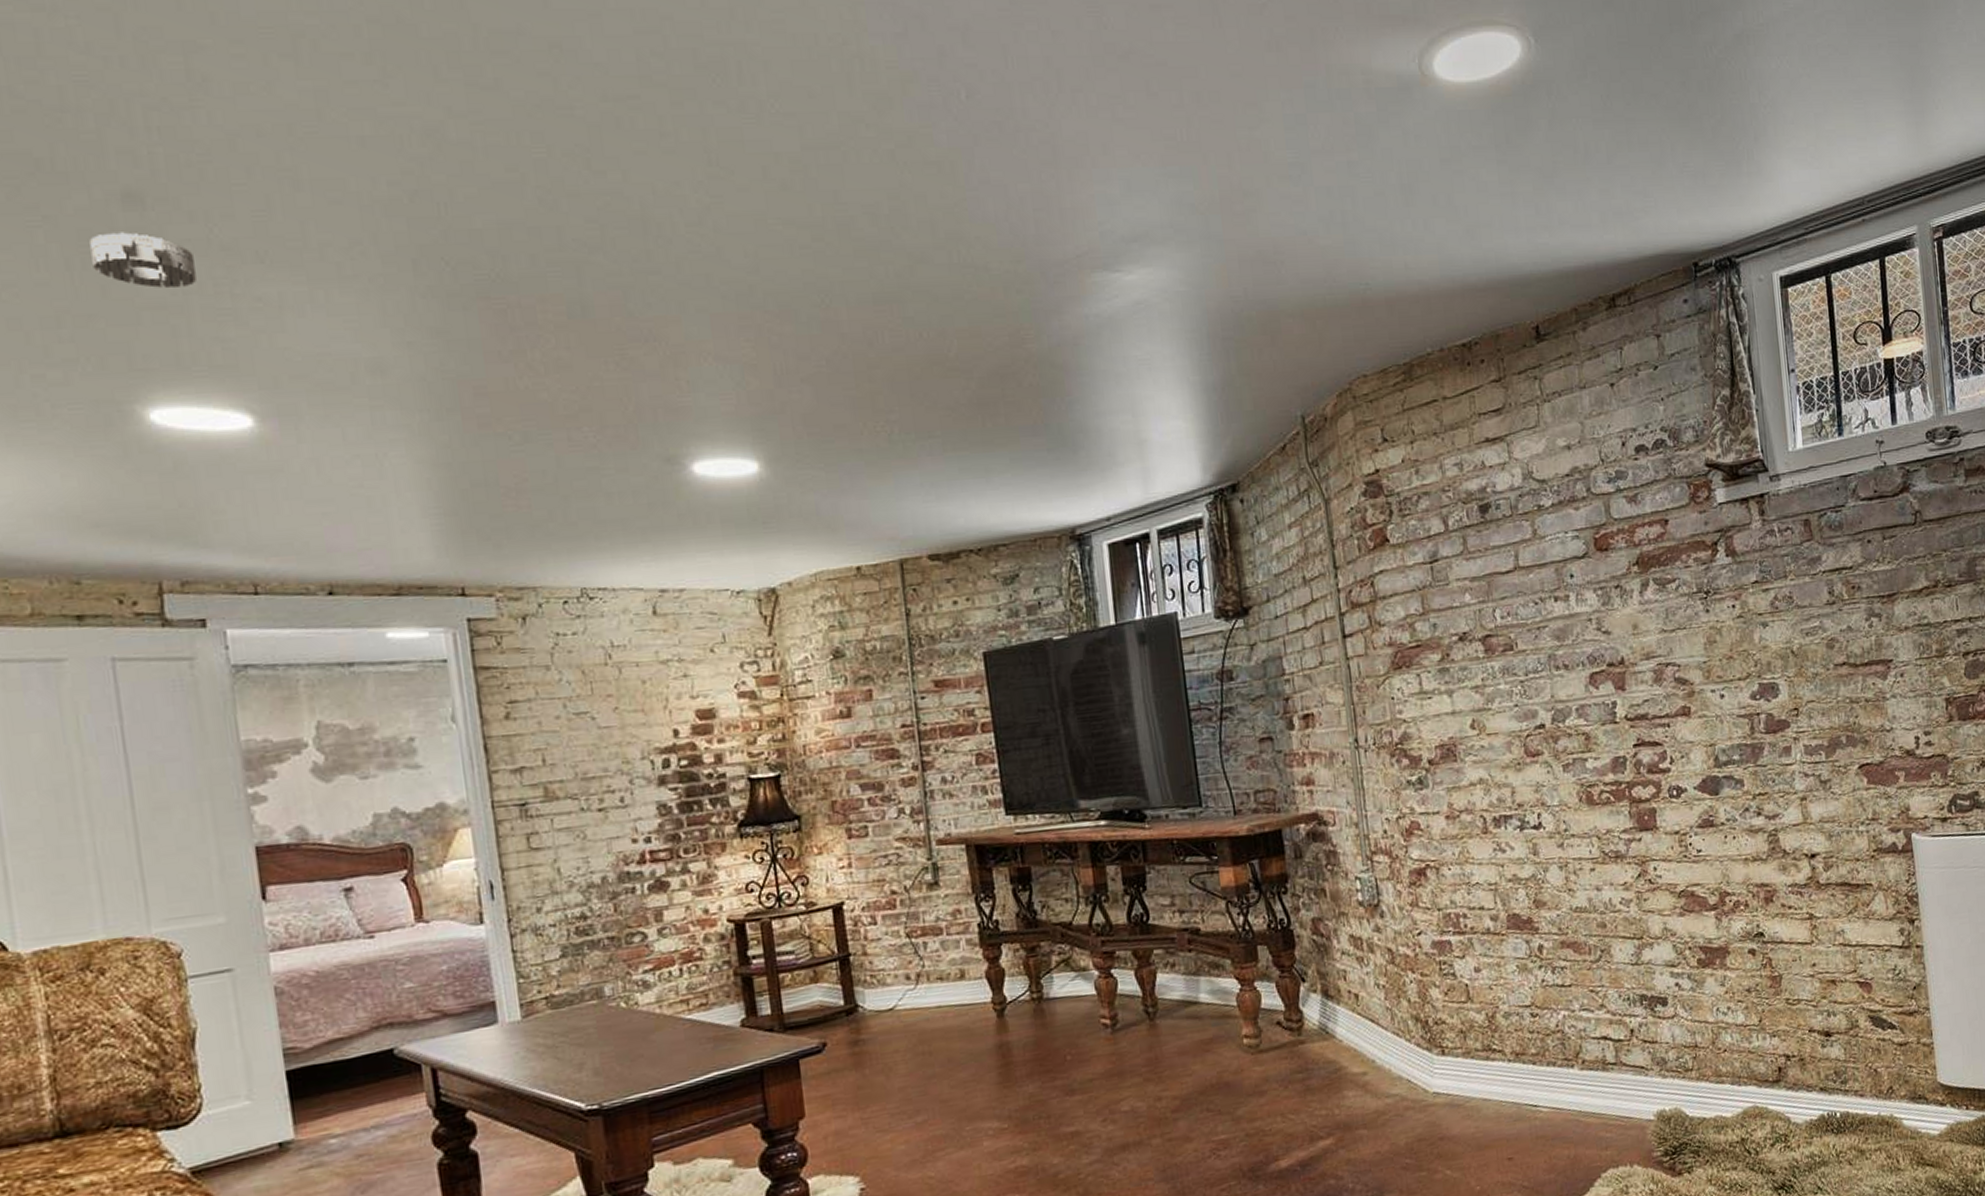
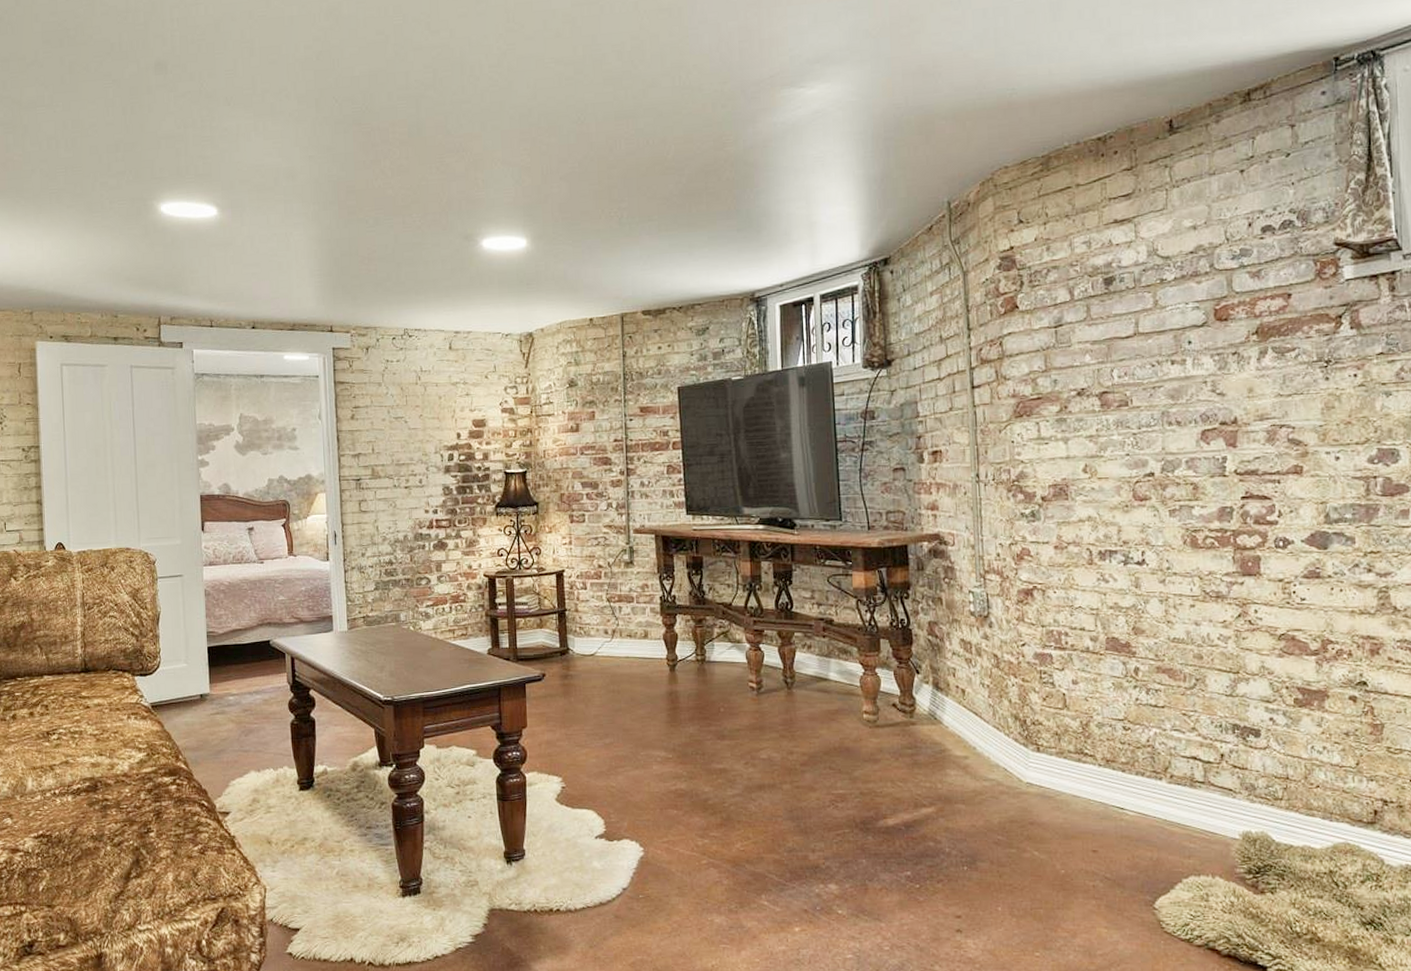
smoke detector: present [90,232,196,289] -> none [136,88,192,124]

